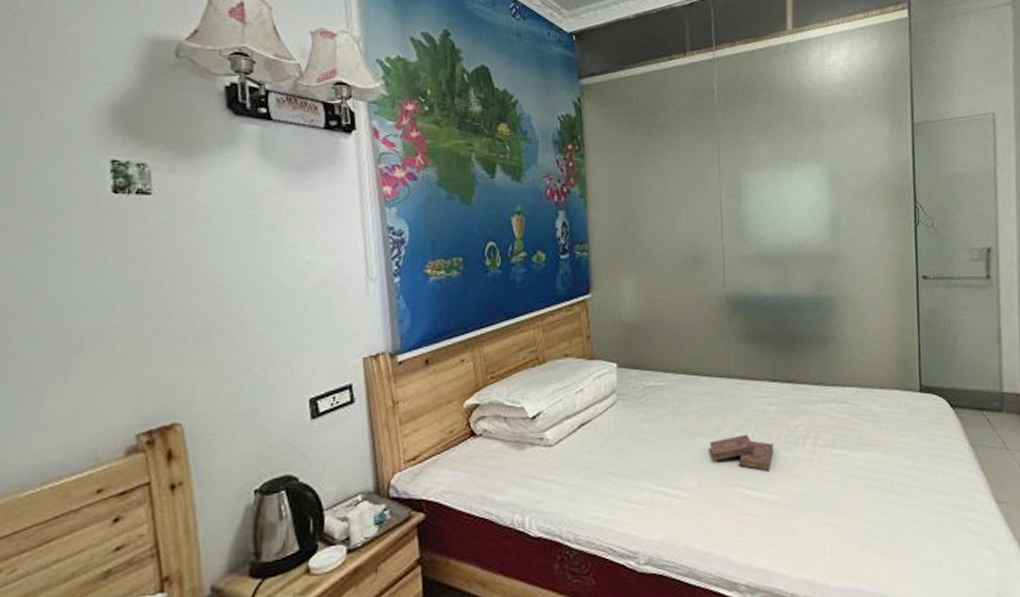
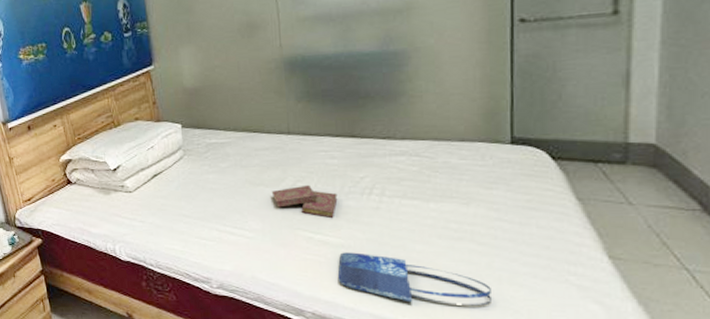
shopping bag: none [772,509,909,563] -> present [337,252,491,306]

